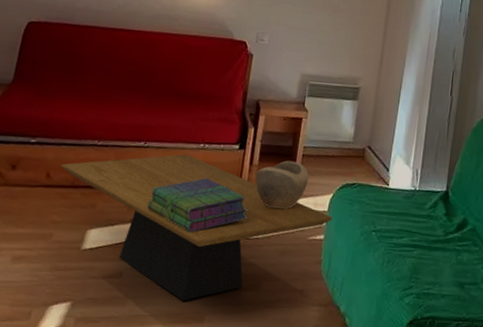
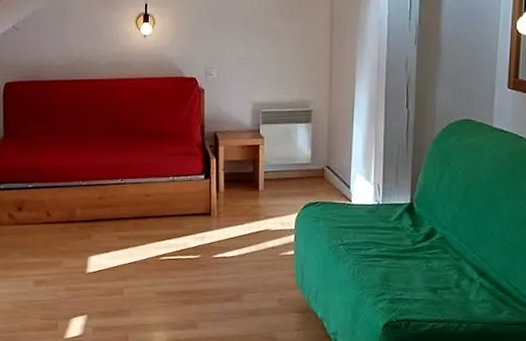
coffee table: present [61,153,332,301] -> none [56,186,300,312]
stack of books: present [146,177,248,232] -> none [133,206,222,254]
decorative bowl: present [255,160,309,210] -> none [224,186,272,230]

